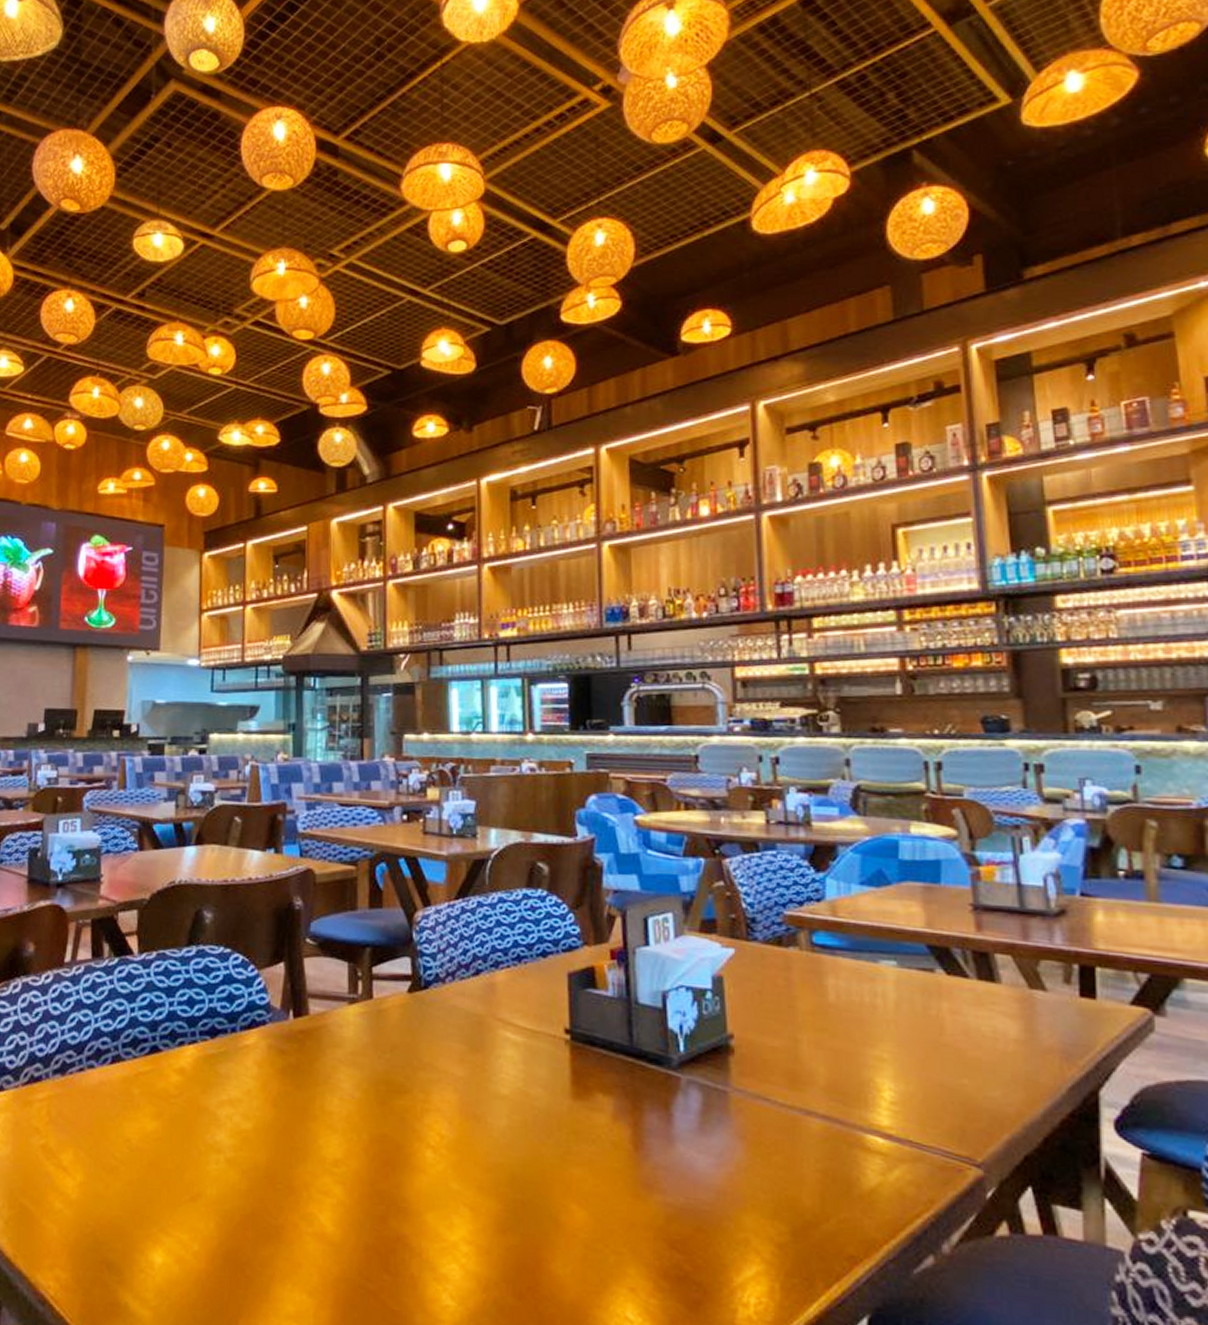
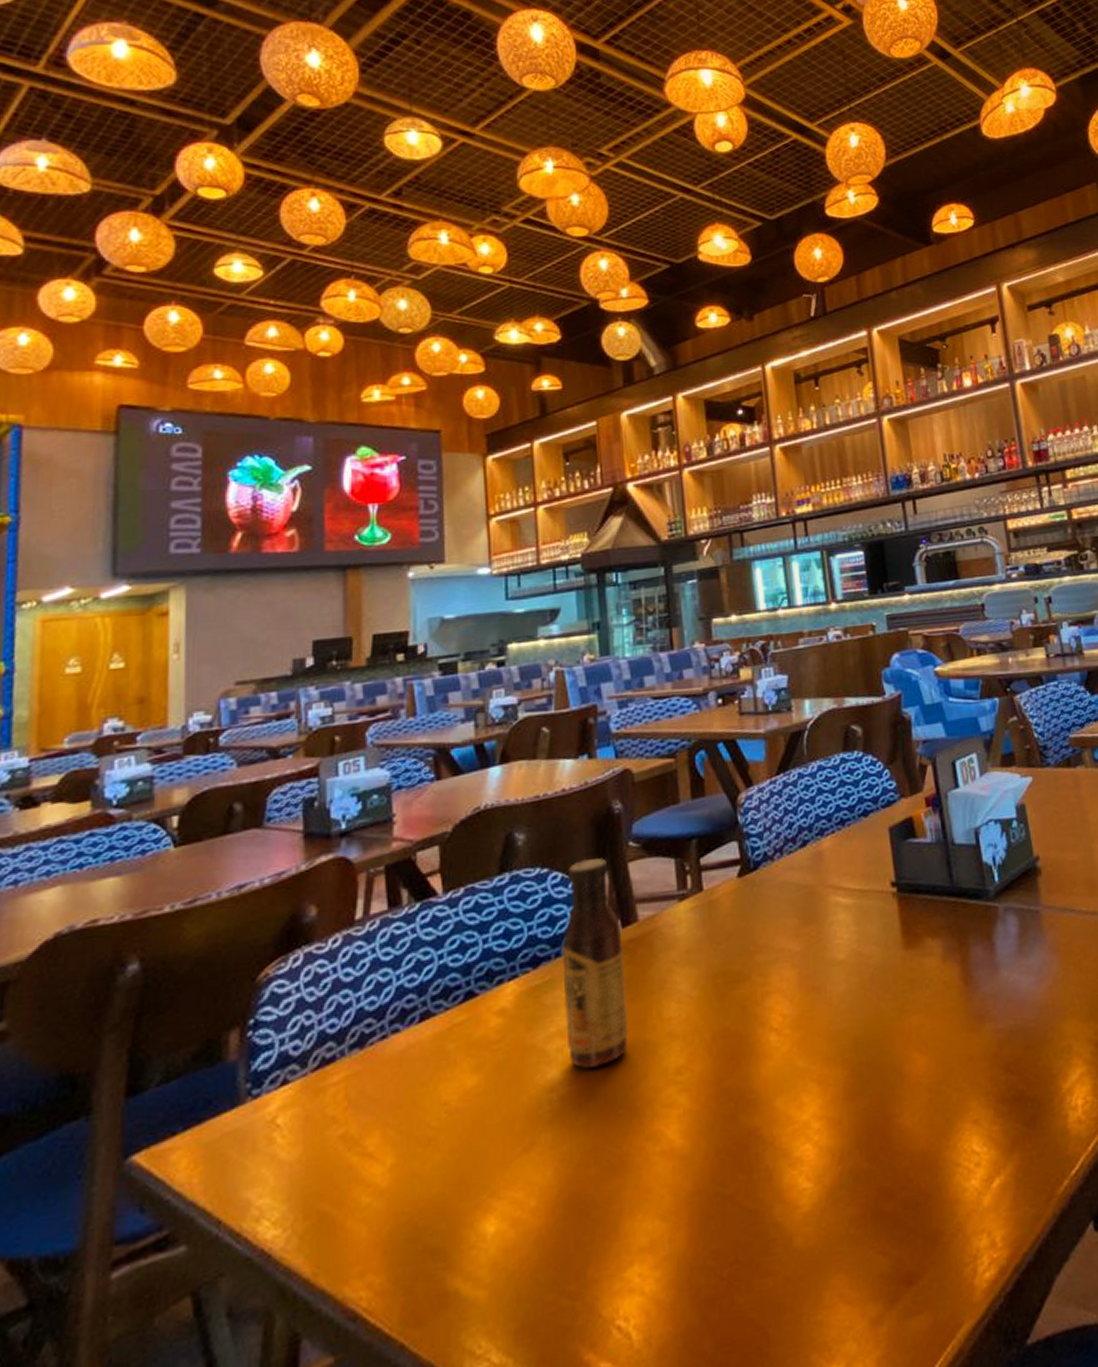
sauce bottle: none [235,947,294,1142] -> present [561,858,629,1070]

